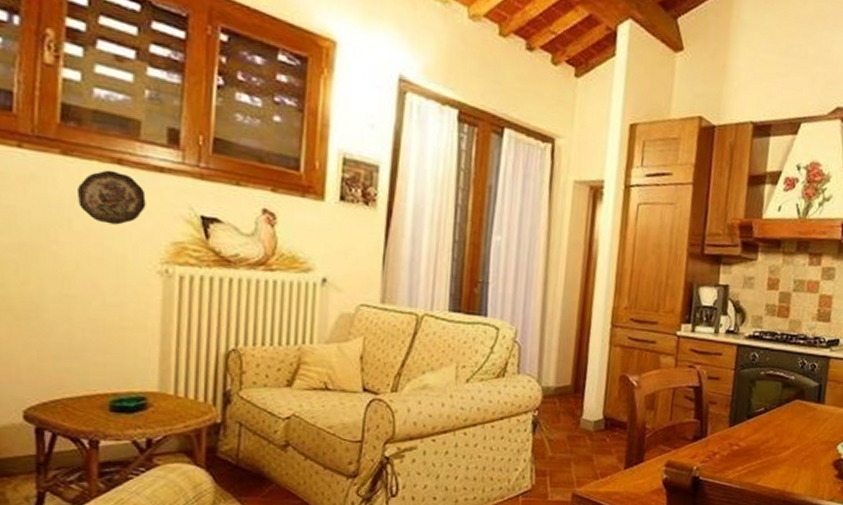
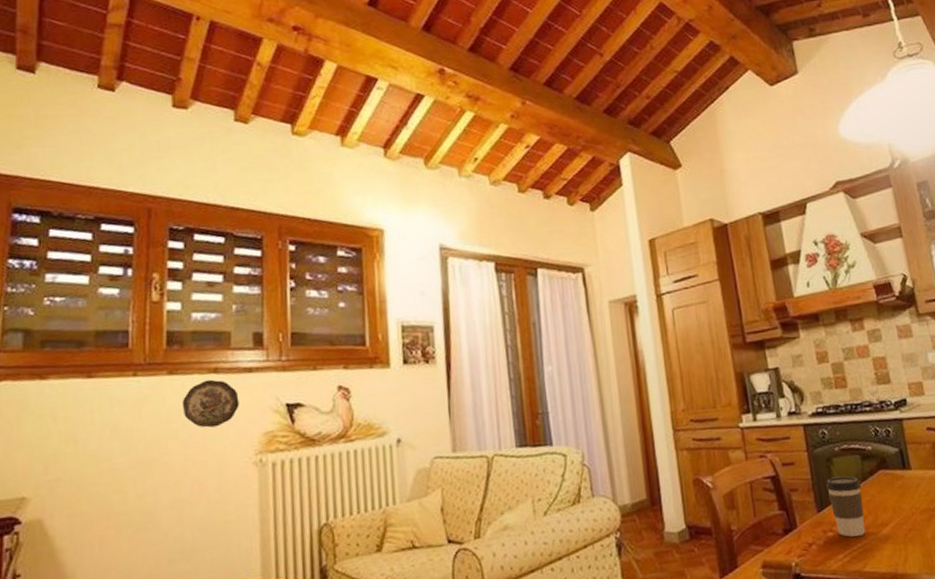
coffee cup: none [742,398,775,454] -> present [825,476,865,537]

